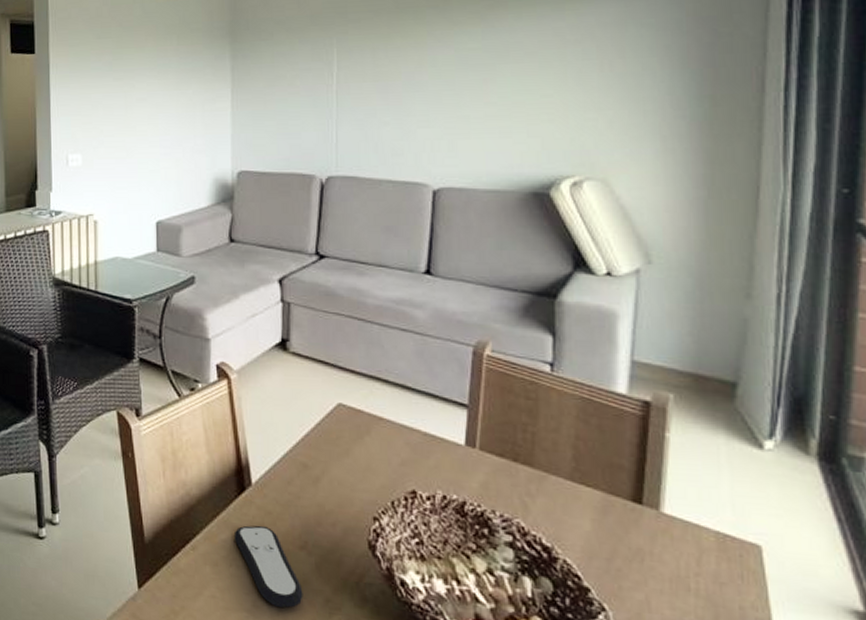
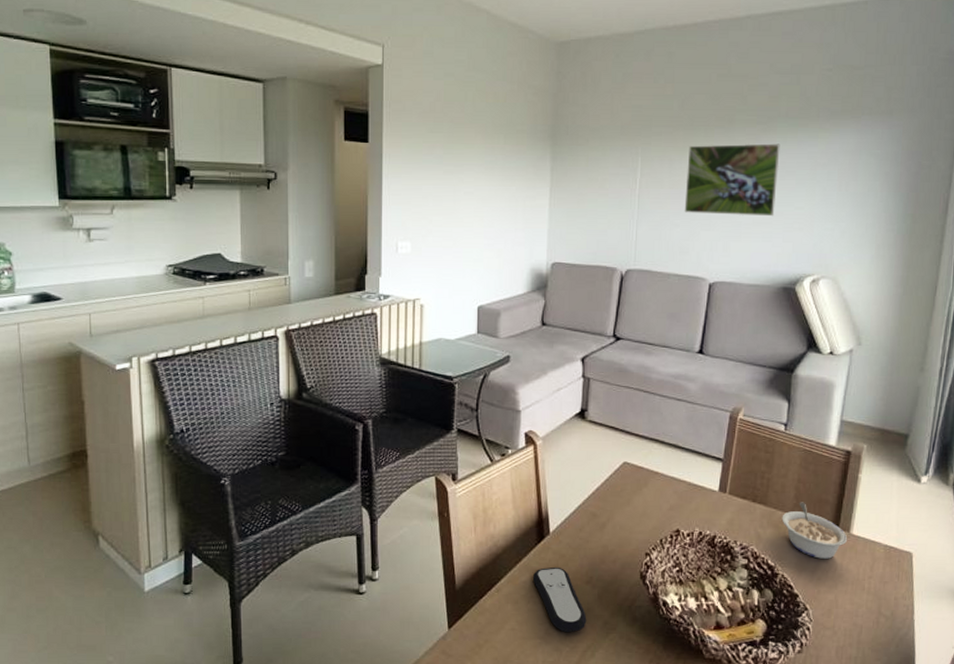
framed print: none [394,21,514,109] -> present [684,143,780,217]
legume: none [556,465,658,544] -> present [781,502,848,559]

